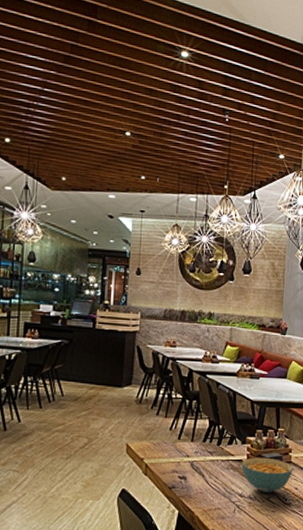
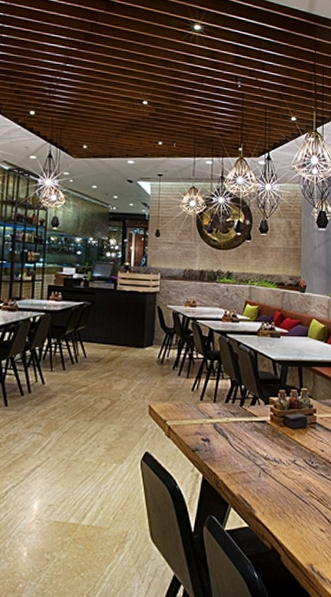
cereal bowl: present [242,457,293,494] -> none [266,418,319,456]

